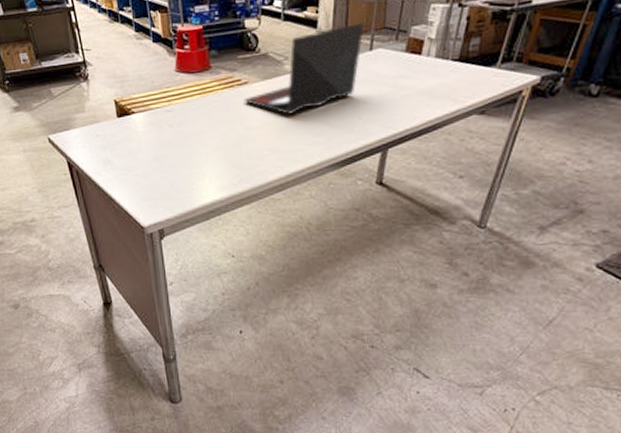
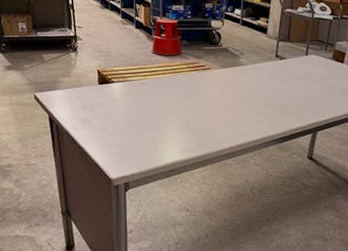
laptop: present [243,22,364,116] -> none [206,34,302,98]

